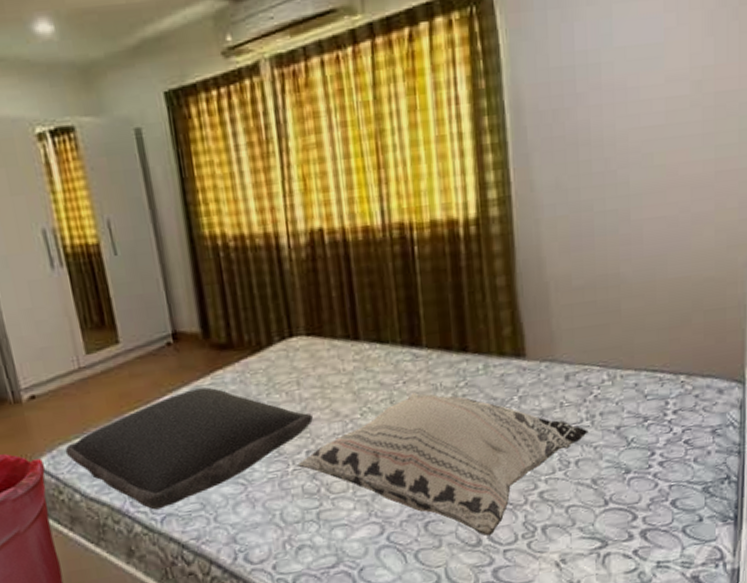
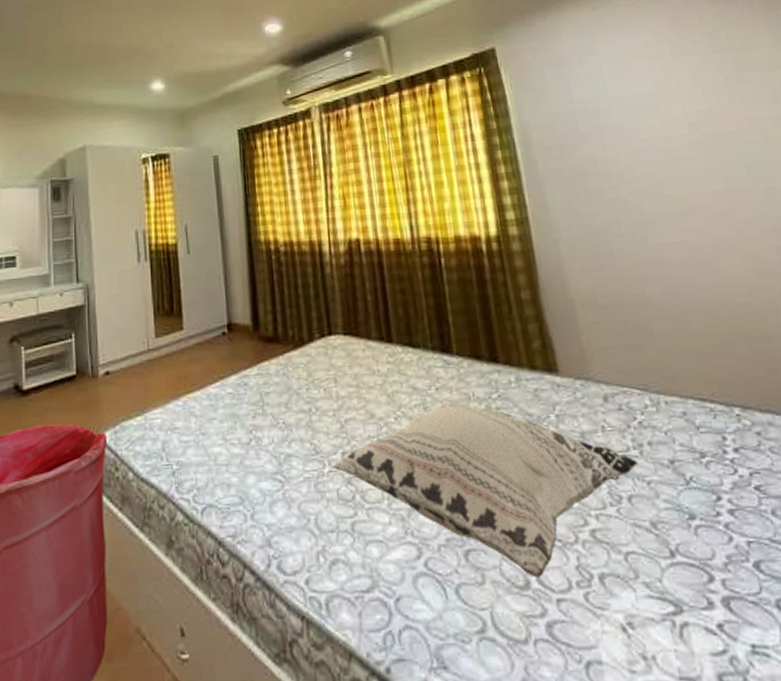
pillow: present [64,387,313,510] -> none [126,377,349,499]

